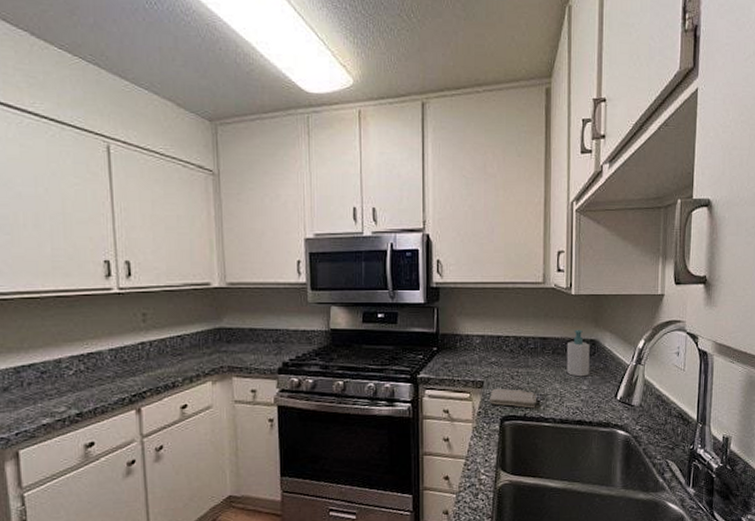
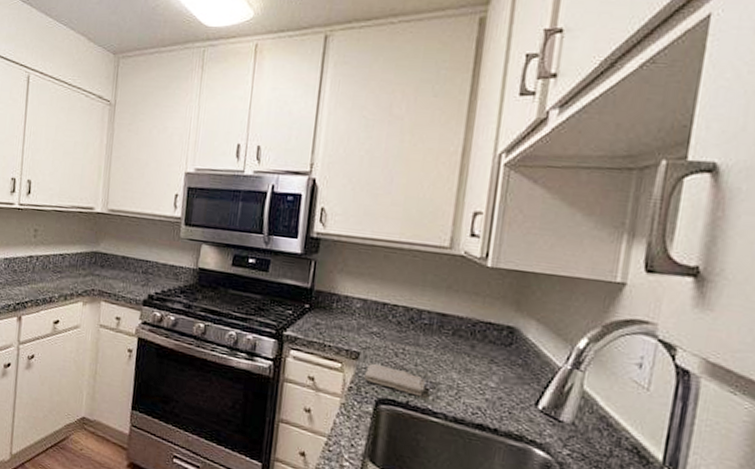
soap bottle: present [566,330,590,377] -> none [468,311,506,371]

